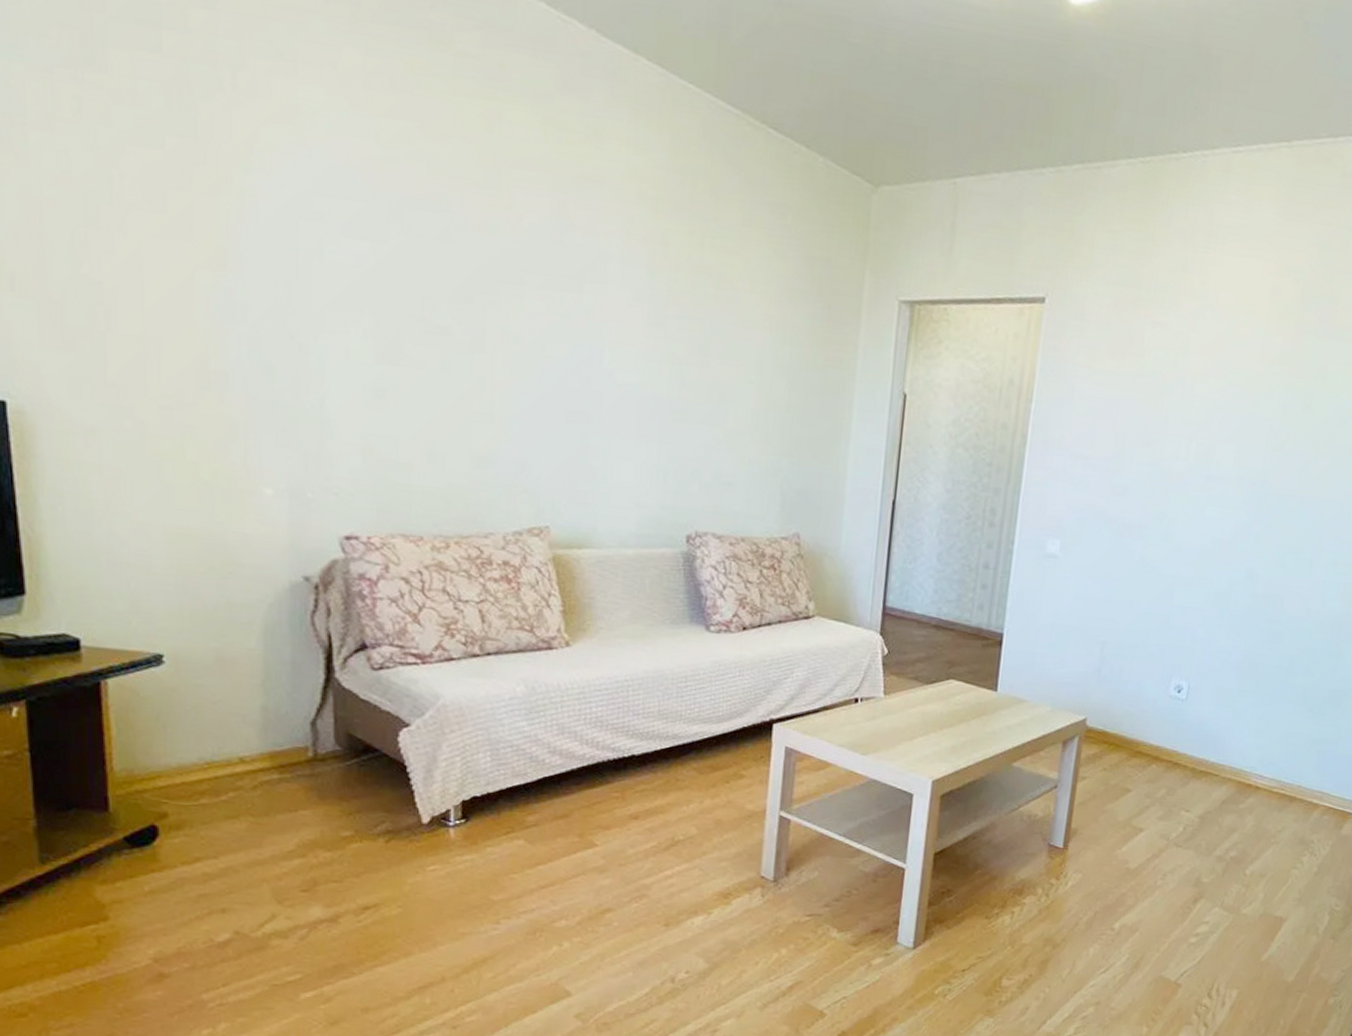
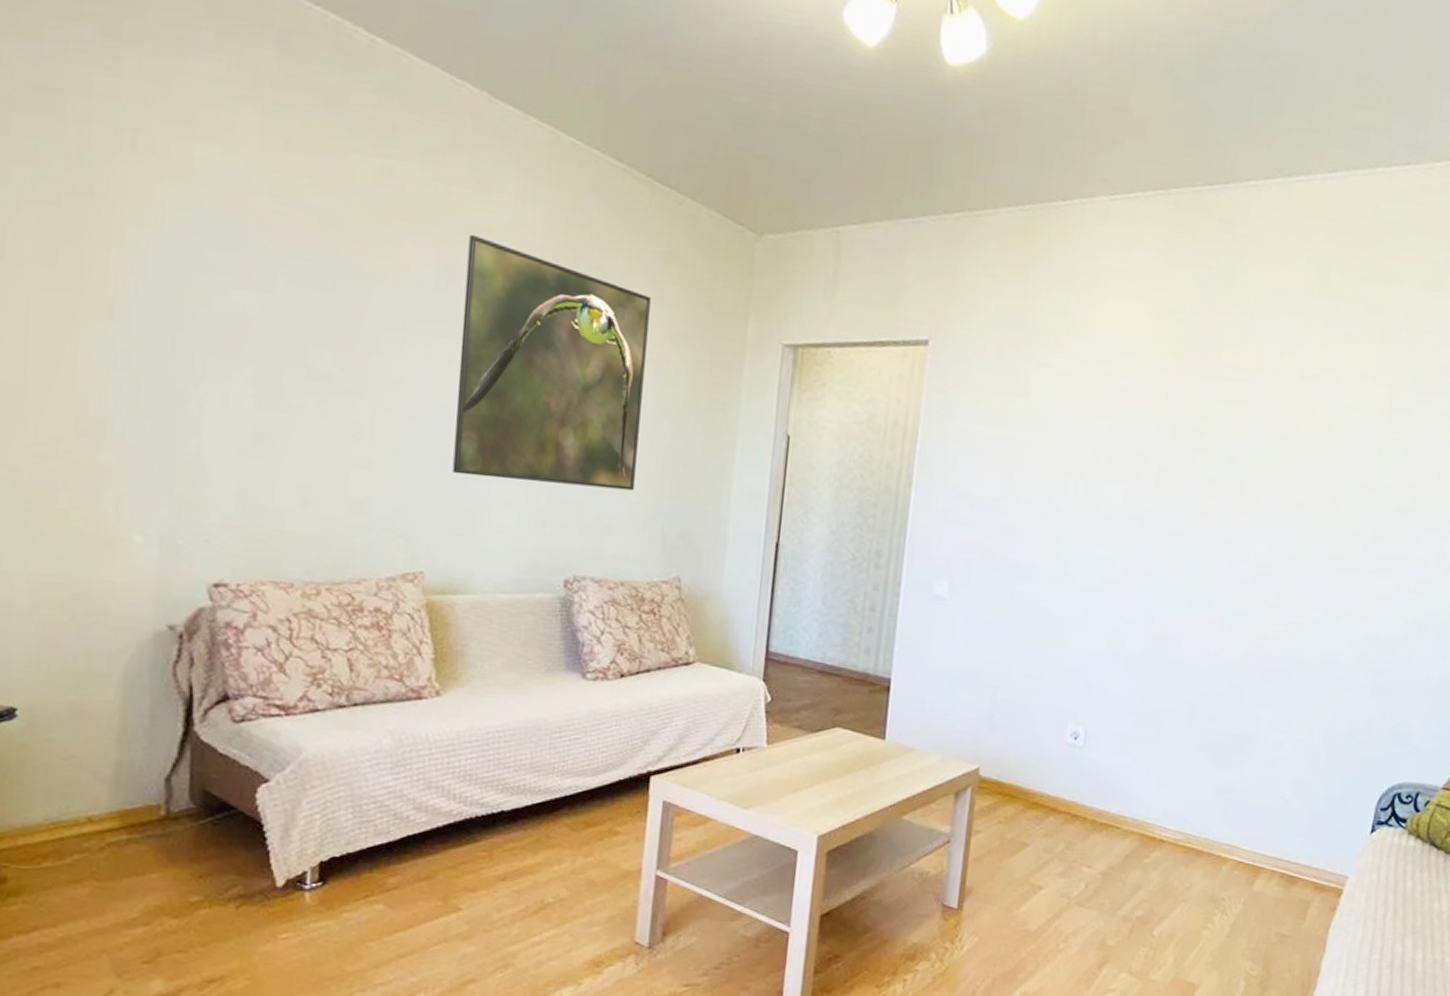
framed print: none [574,182,767,448] -> present [452,234,651,491]

